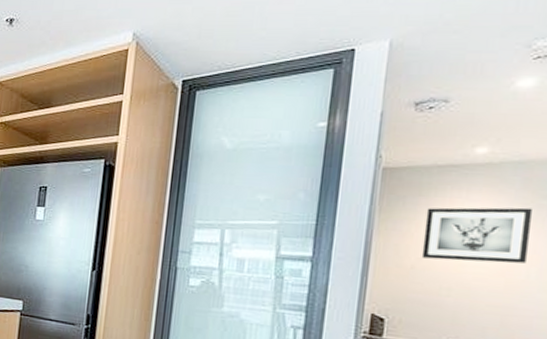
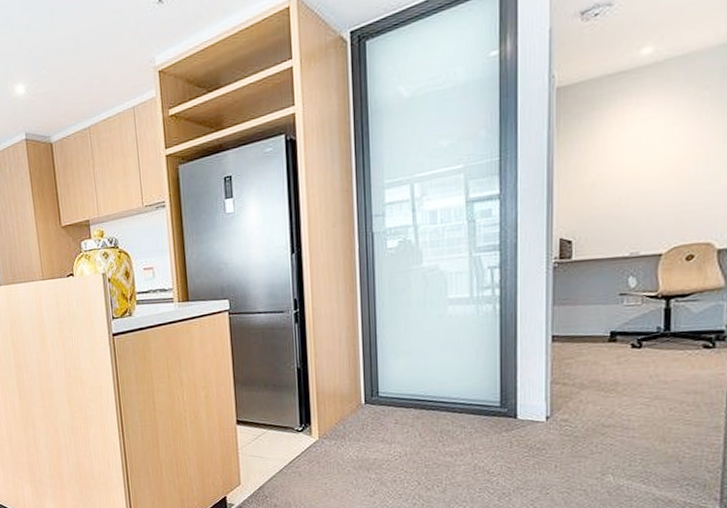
wall art: present [421,207,534,264] -> none [600,101,698,173]

